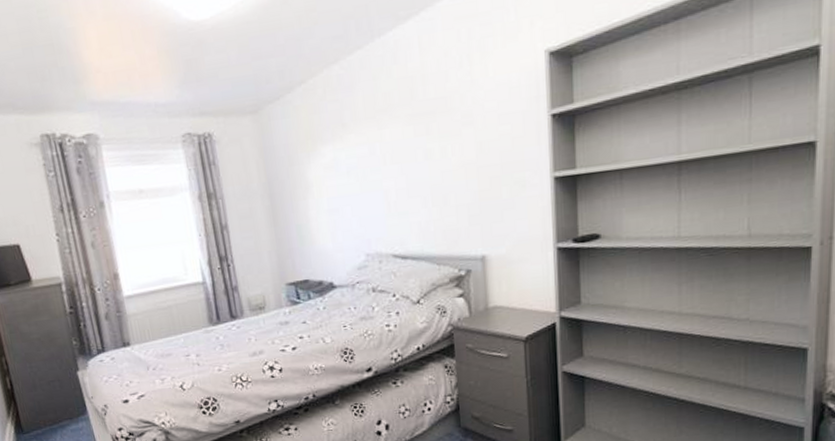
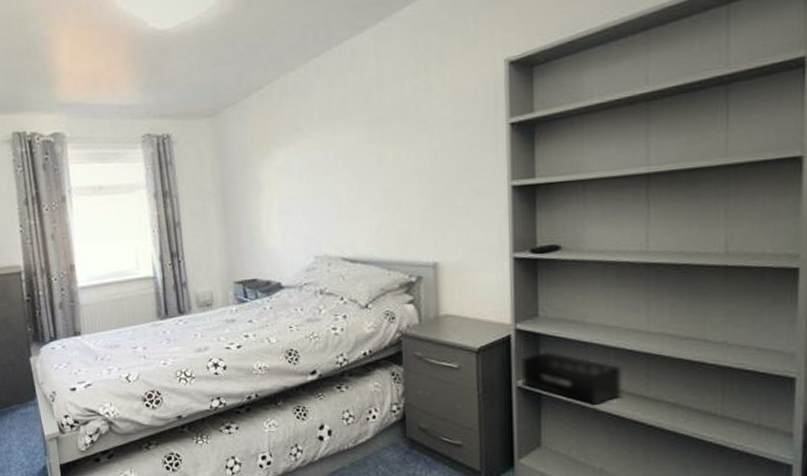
box: none [566,336,657,386] -> present [522,351,621,406]

